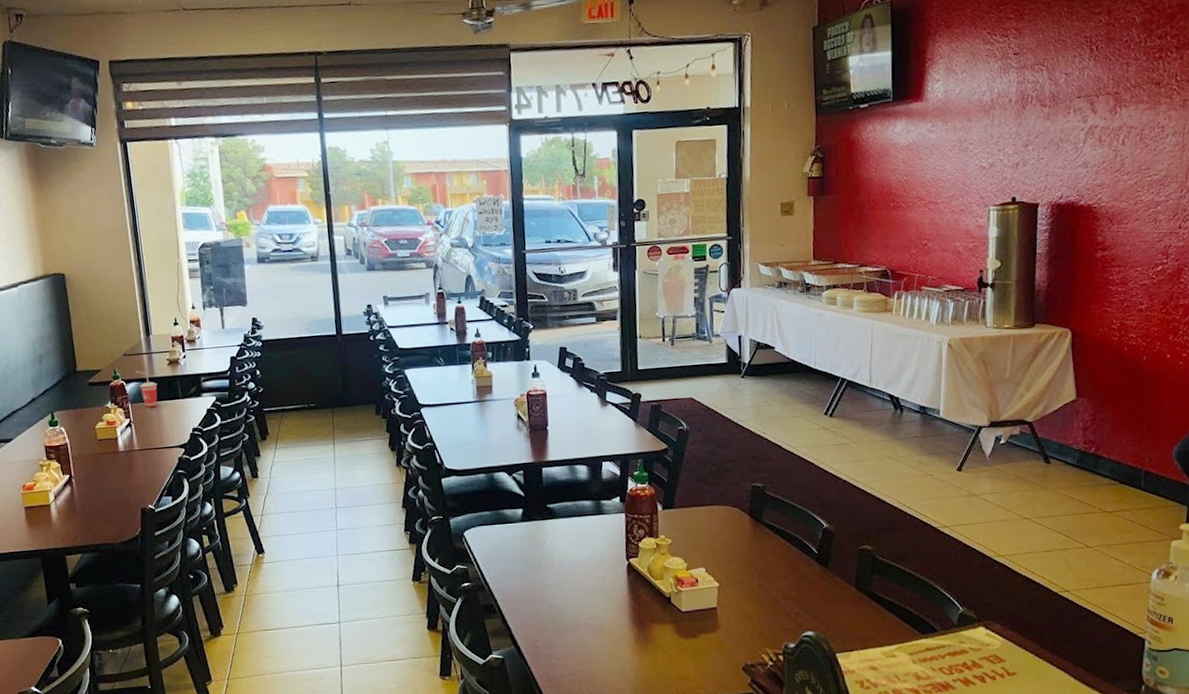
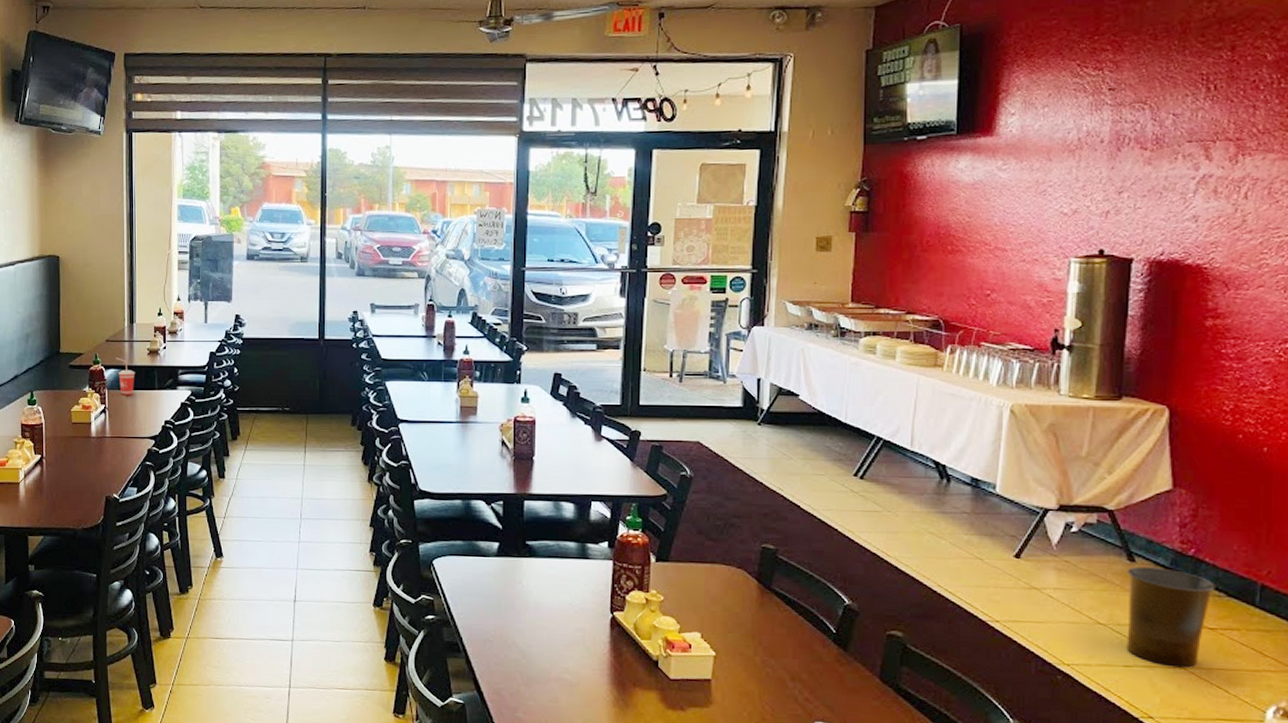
waste bin: none [1045,466,1111,547] -> present [1126,566,1215,667]

